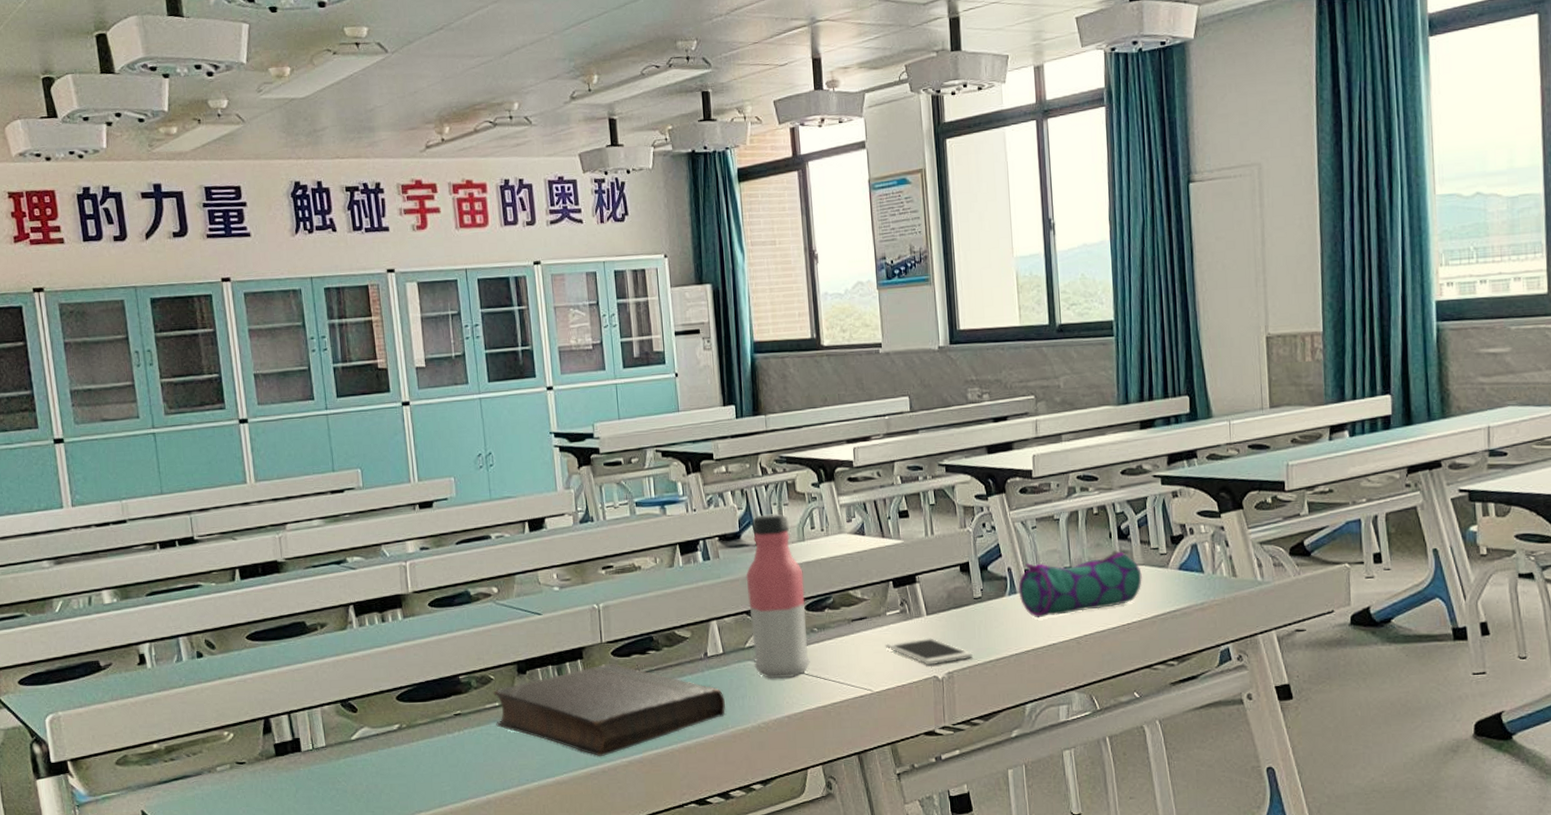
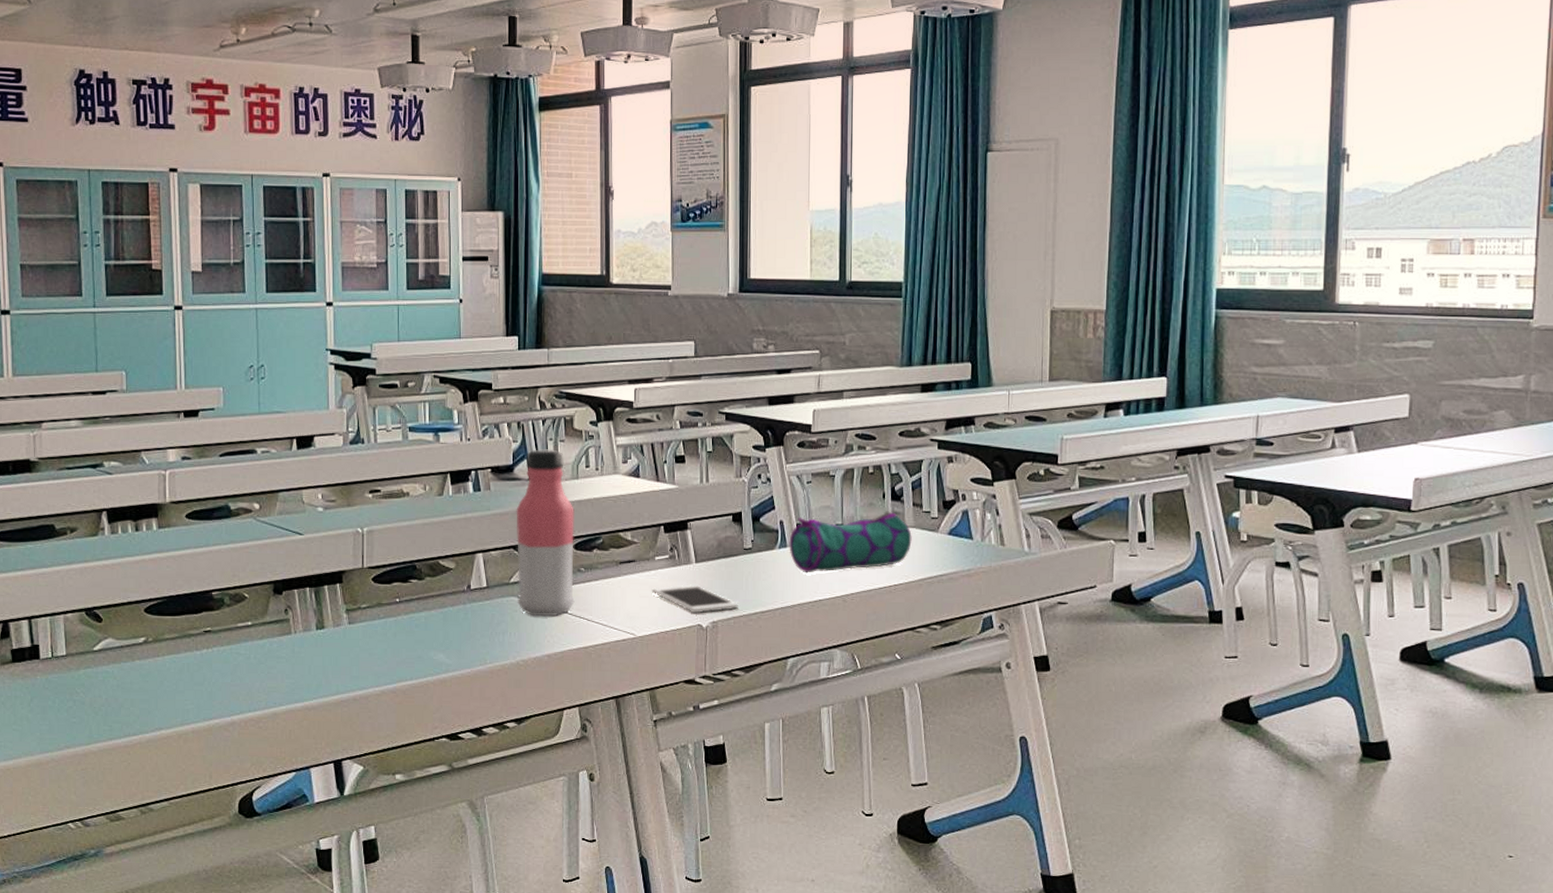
book: present [493,664,725,757] -> none [247,590,485,685]

